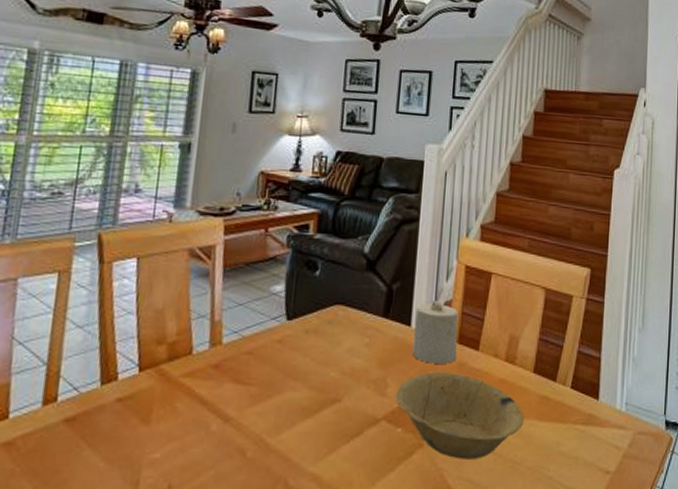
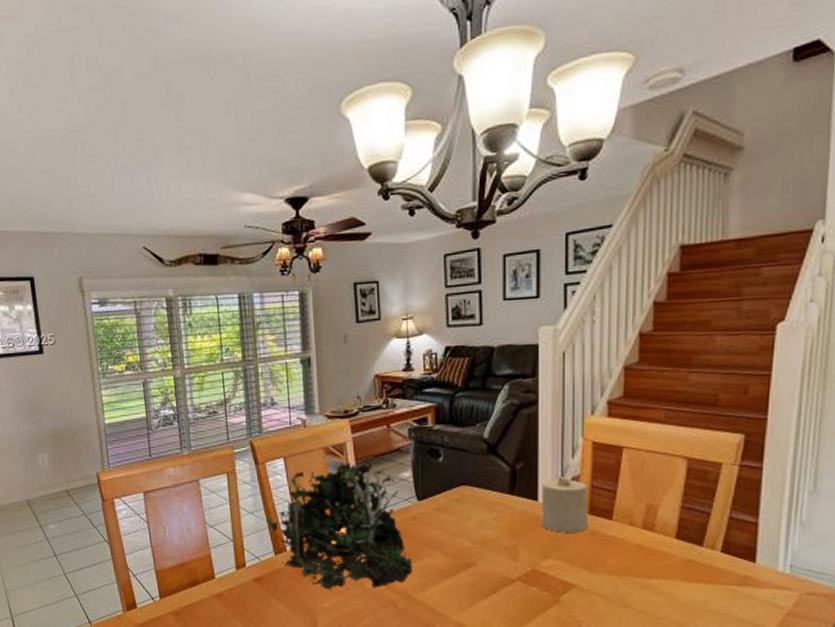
plant: none [100,269,271,433] -> present [268,462,413,589]
bowl: present [396,372,524,460] -> none [528,539,666,614]

